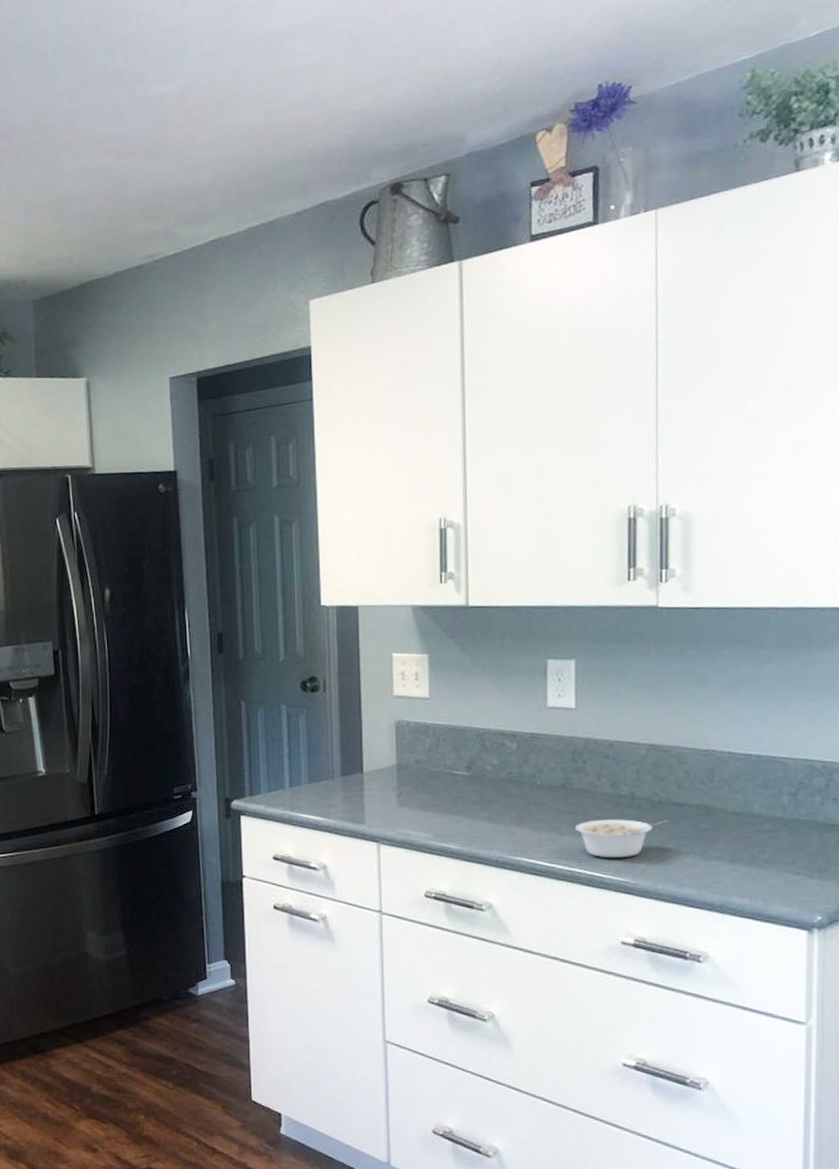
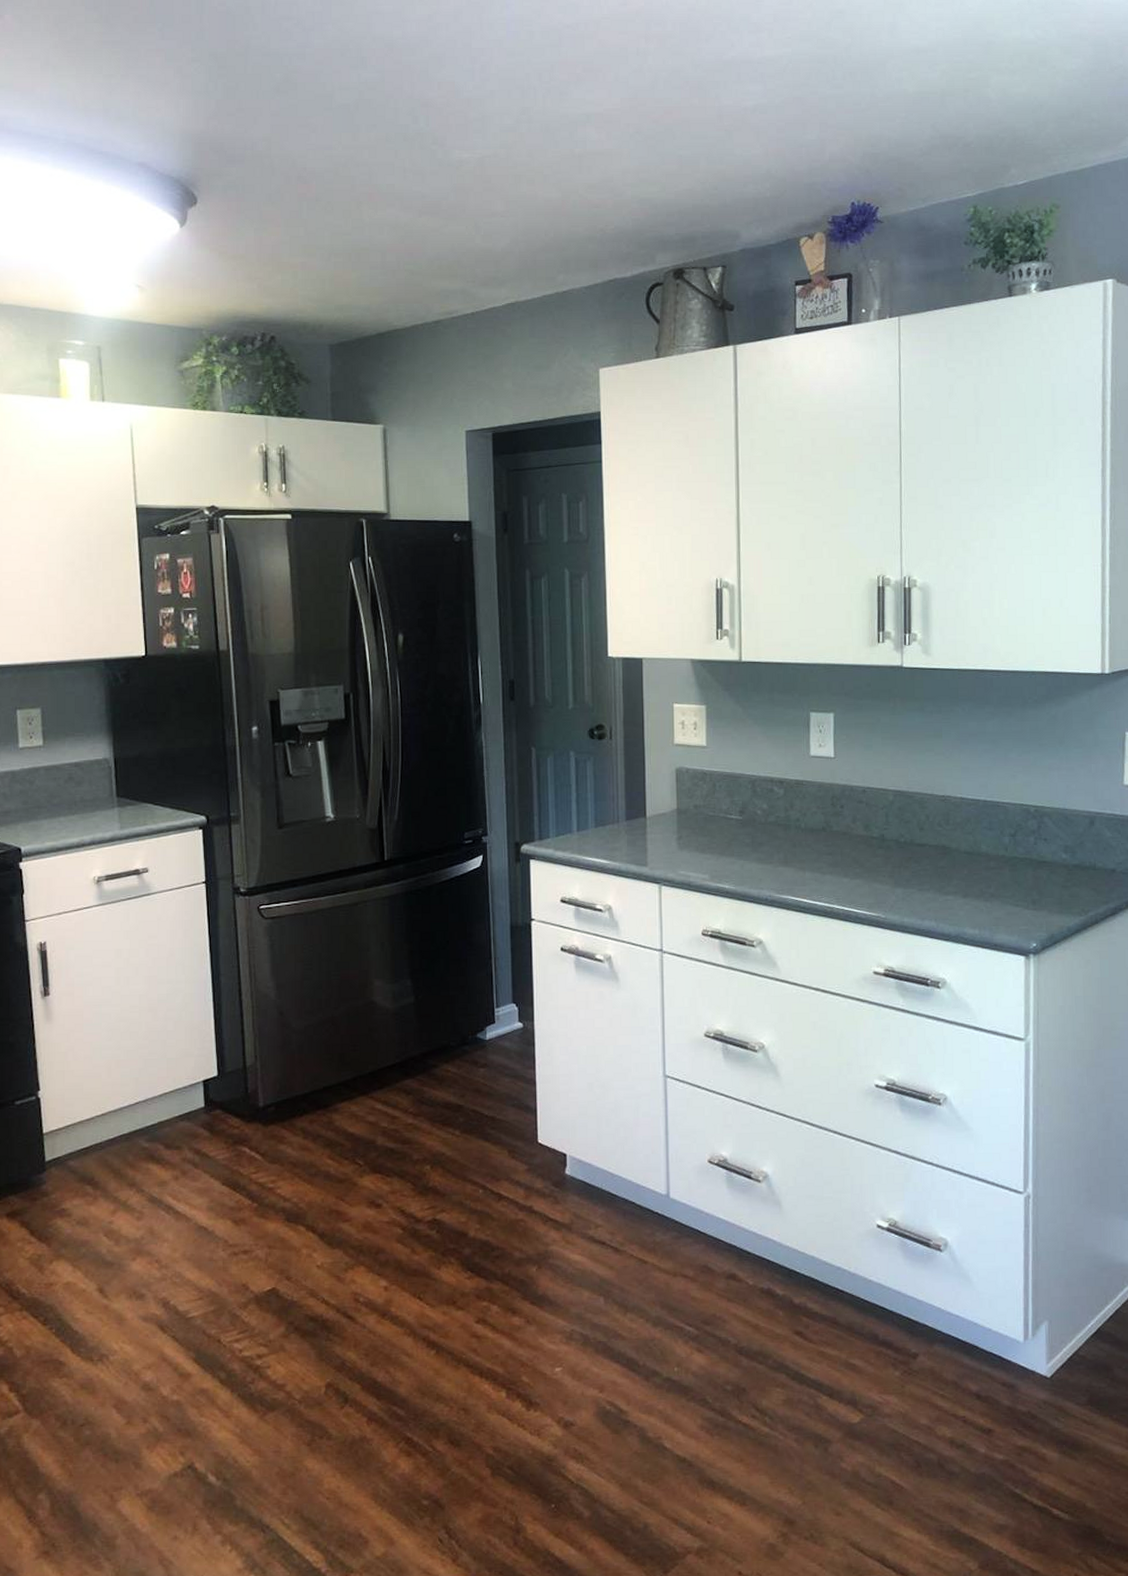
legume: present [575,819,669,858] -> none [834,858,912,895]

